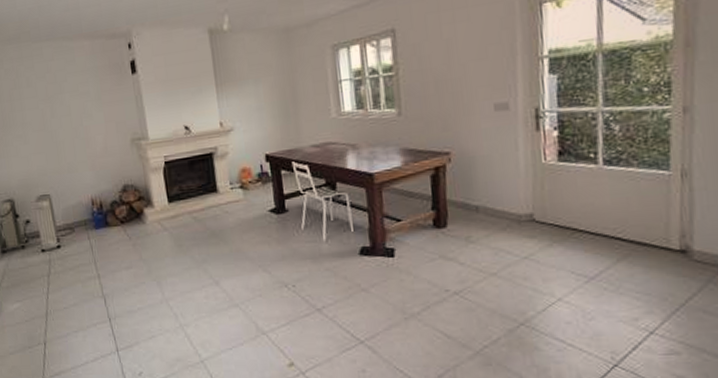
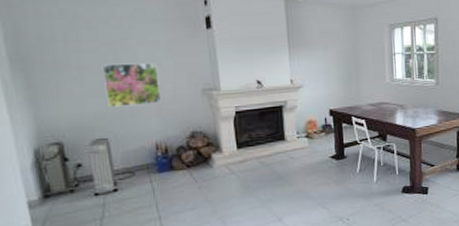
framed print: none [41,115,94,163] -> present [101,63,161,107]

